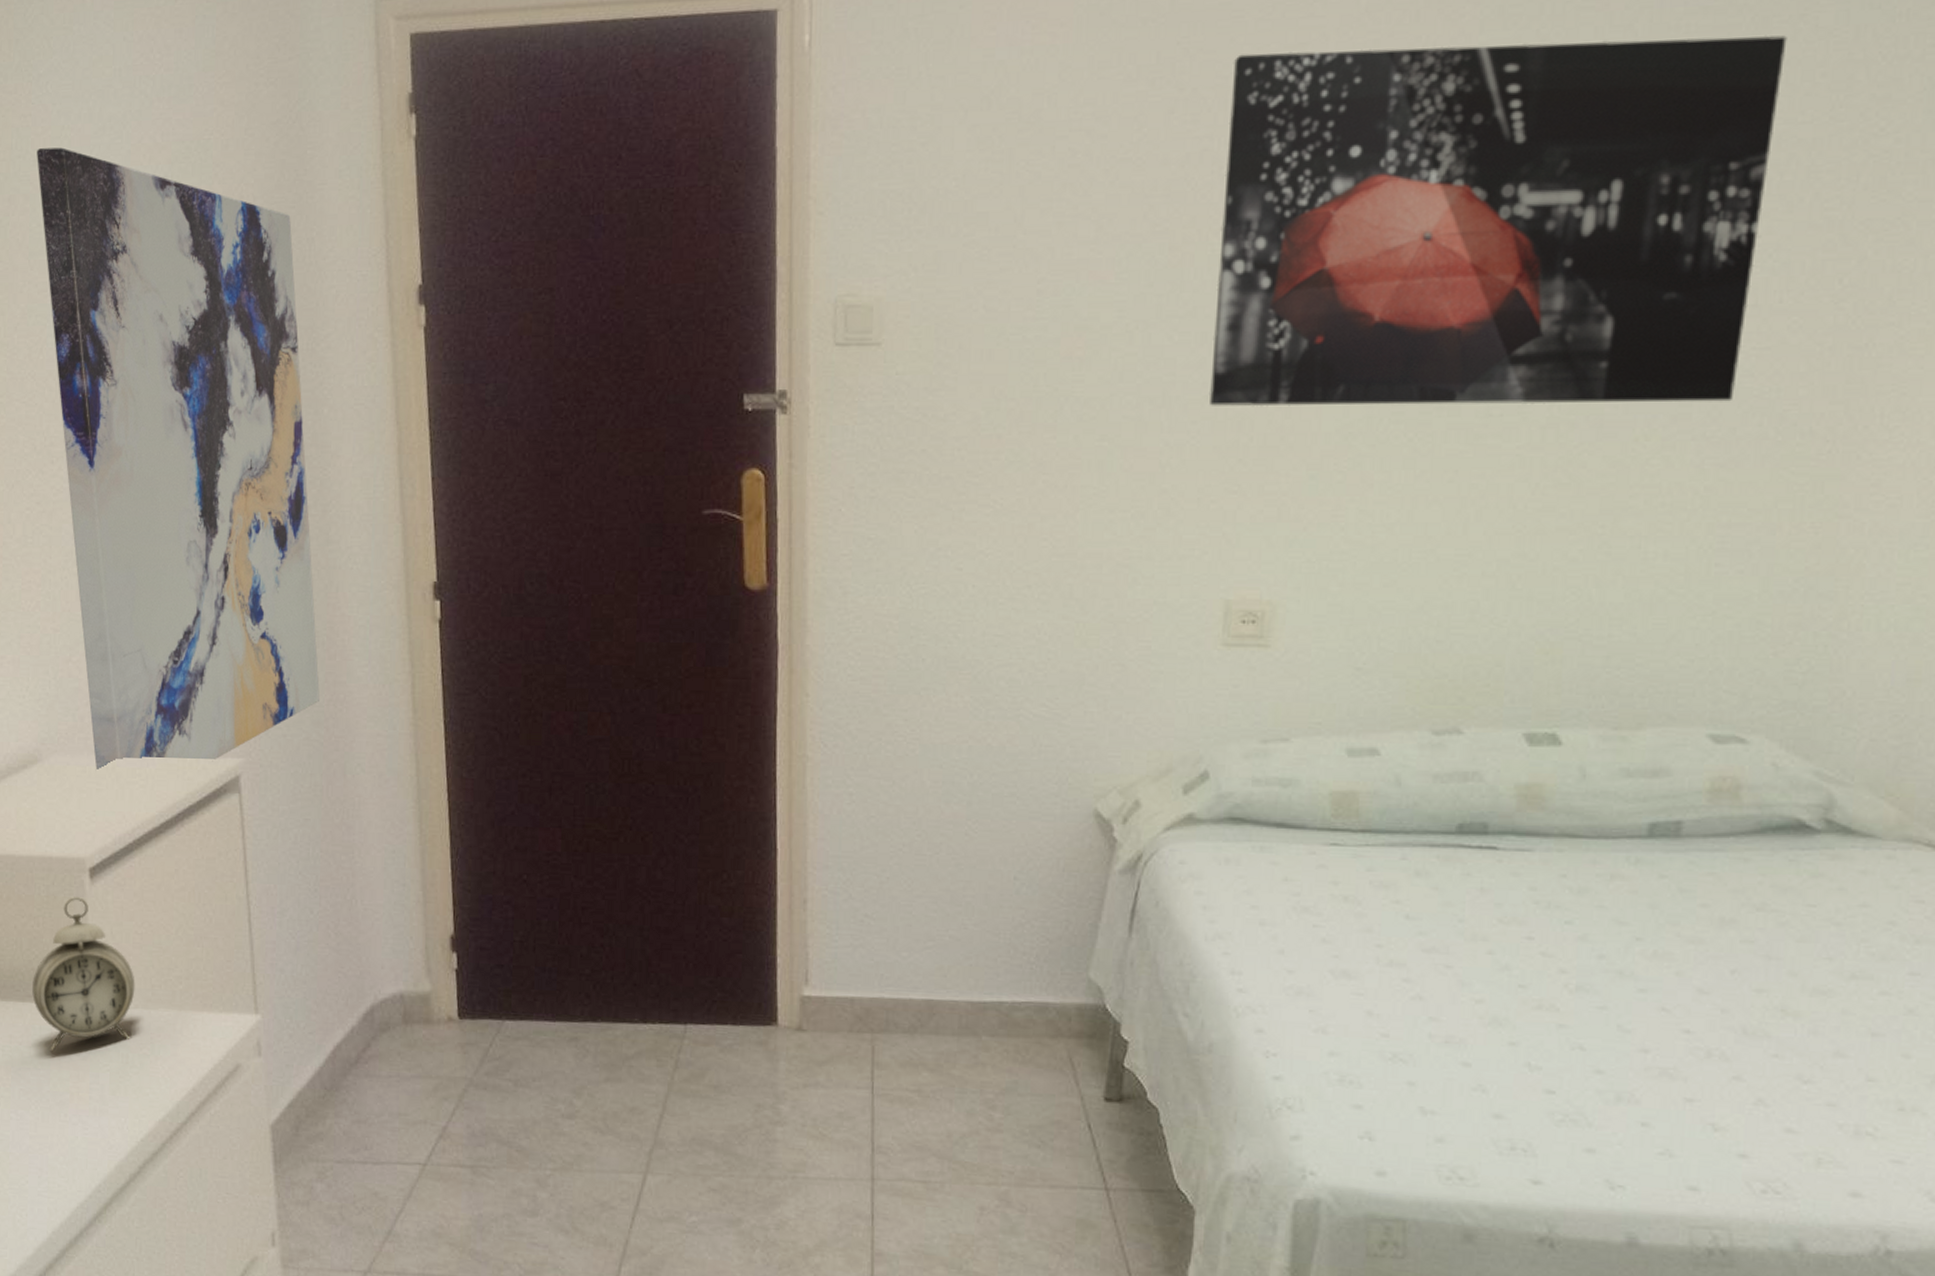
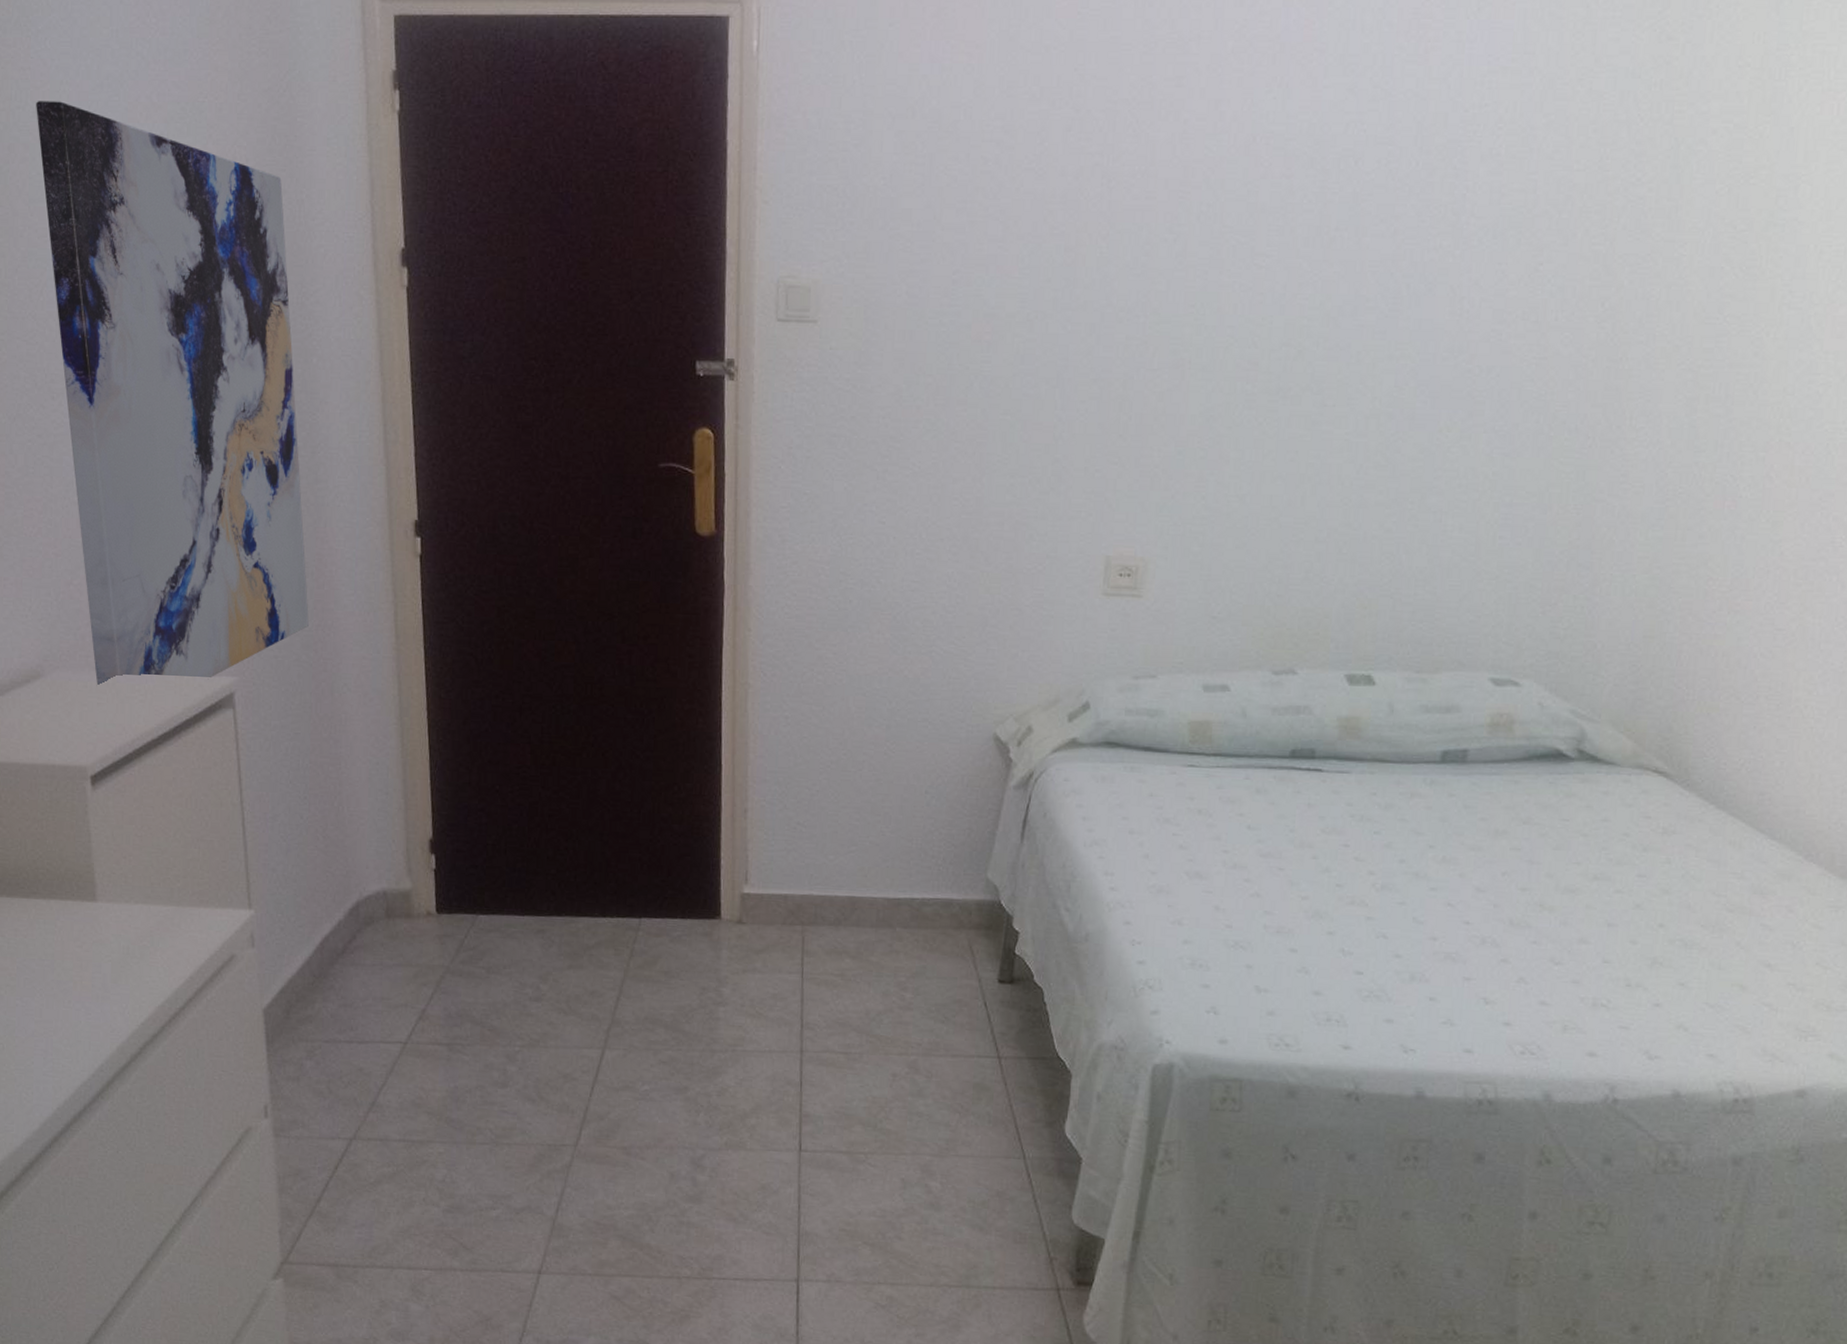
alarm clock: present [32,897,135,1052] -> none [36,802,135,944]
wall art: present [1208,35,1787,407] -> none [1095,83,1568,402]

